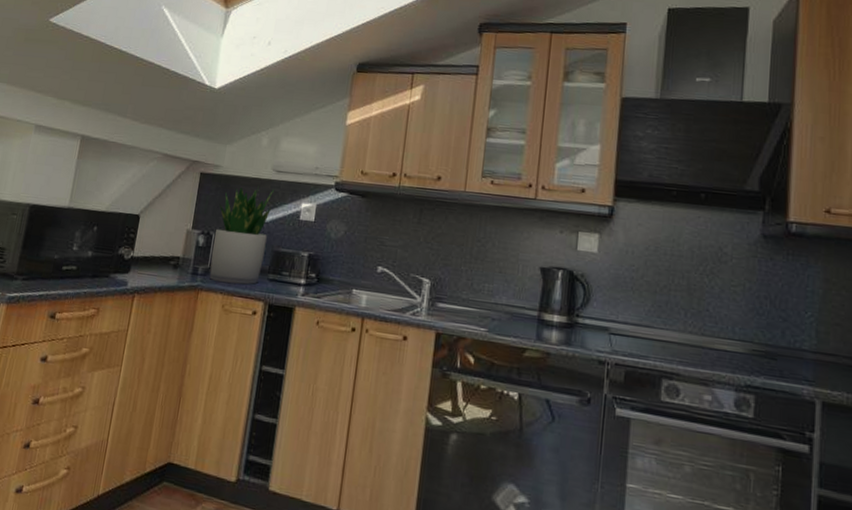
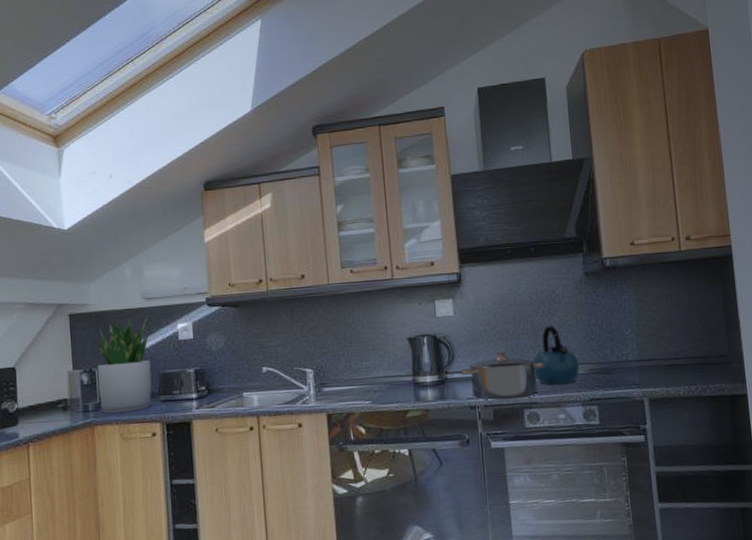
cooking pot: none [592,304,697,366] -> present [458,351,545,401]
kettle: none [682,287,739,361] -> present [533,326,579,385]

